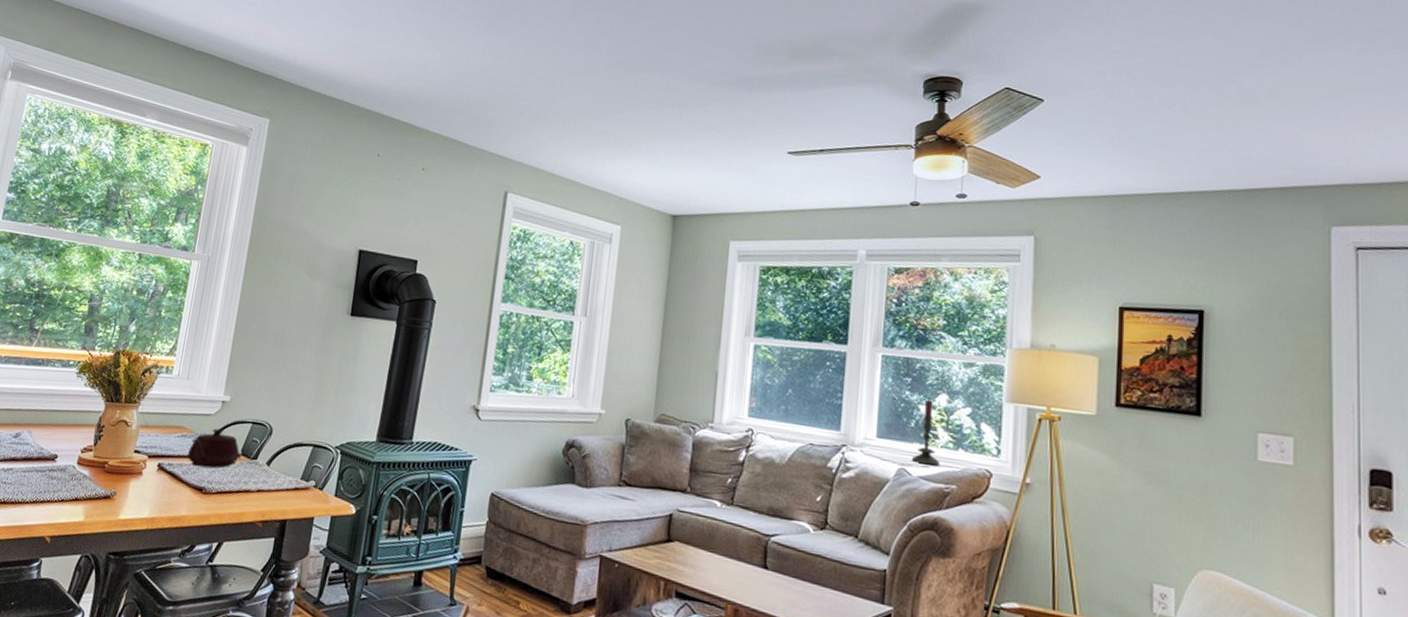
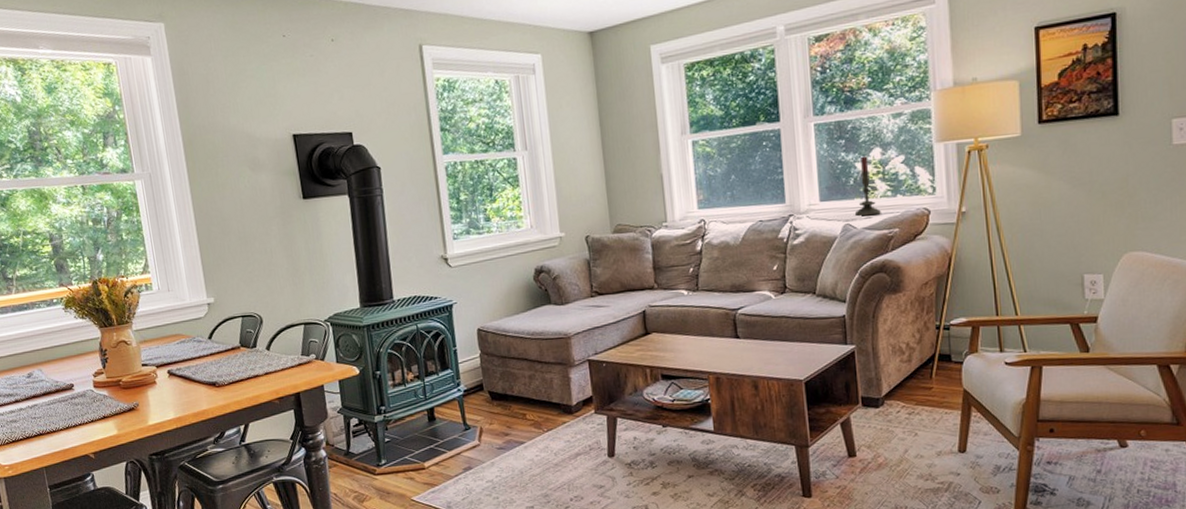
teapot: present [187,428,240,469] -> none [191,328,240,366]

